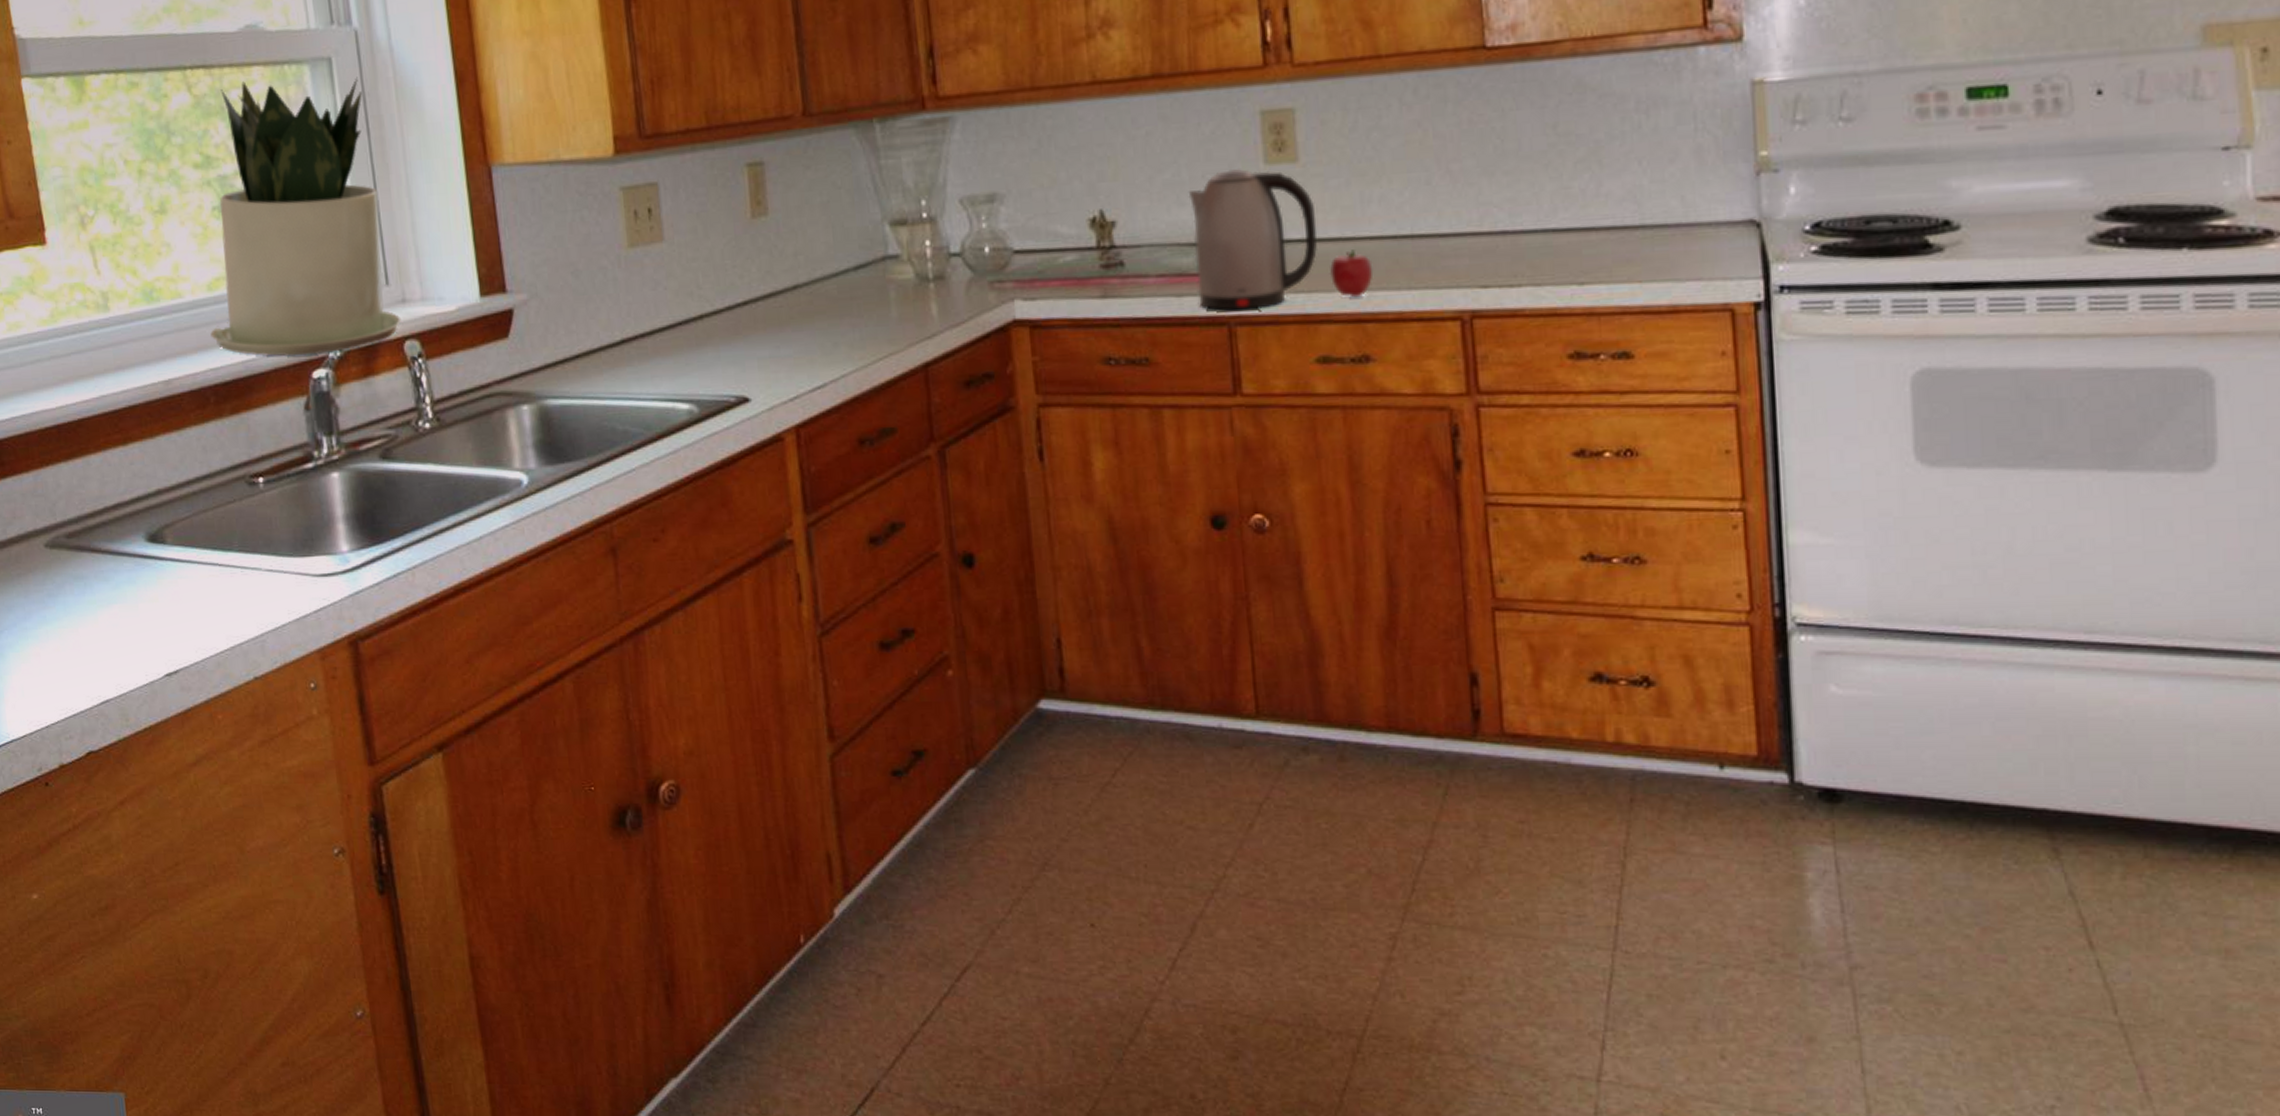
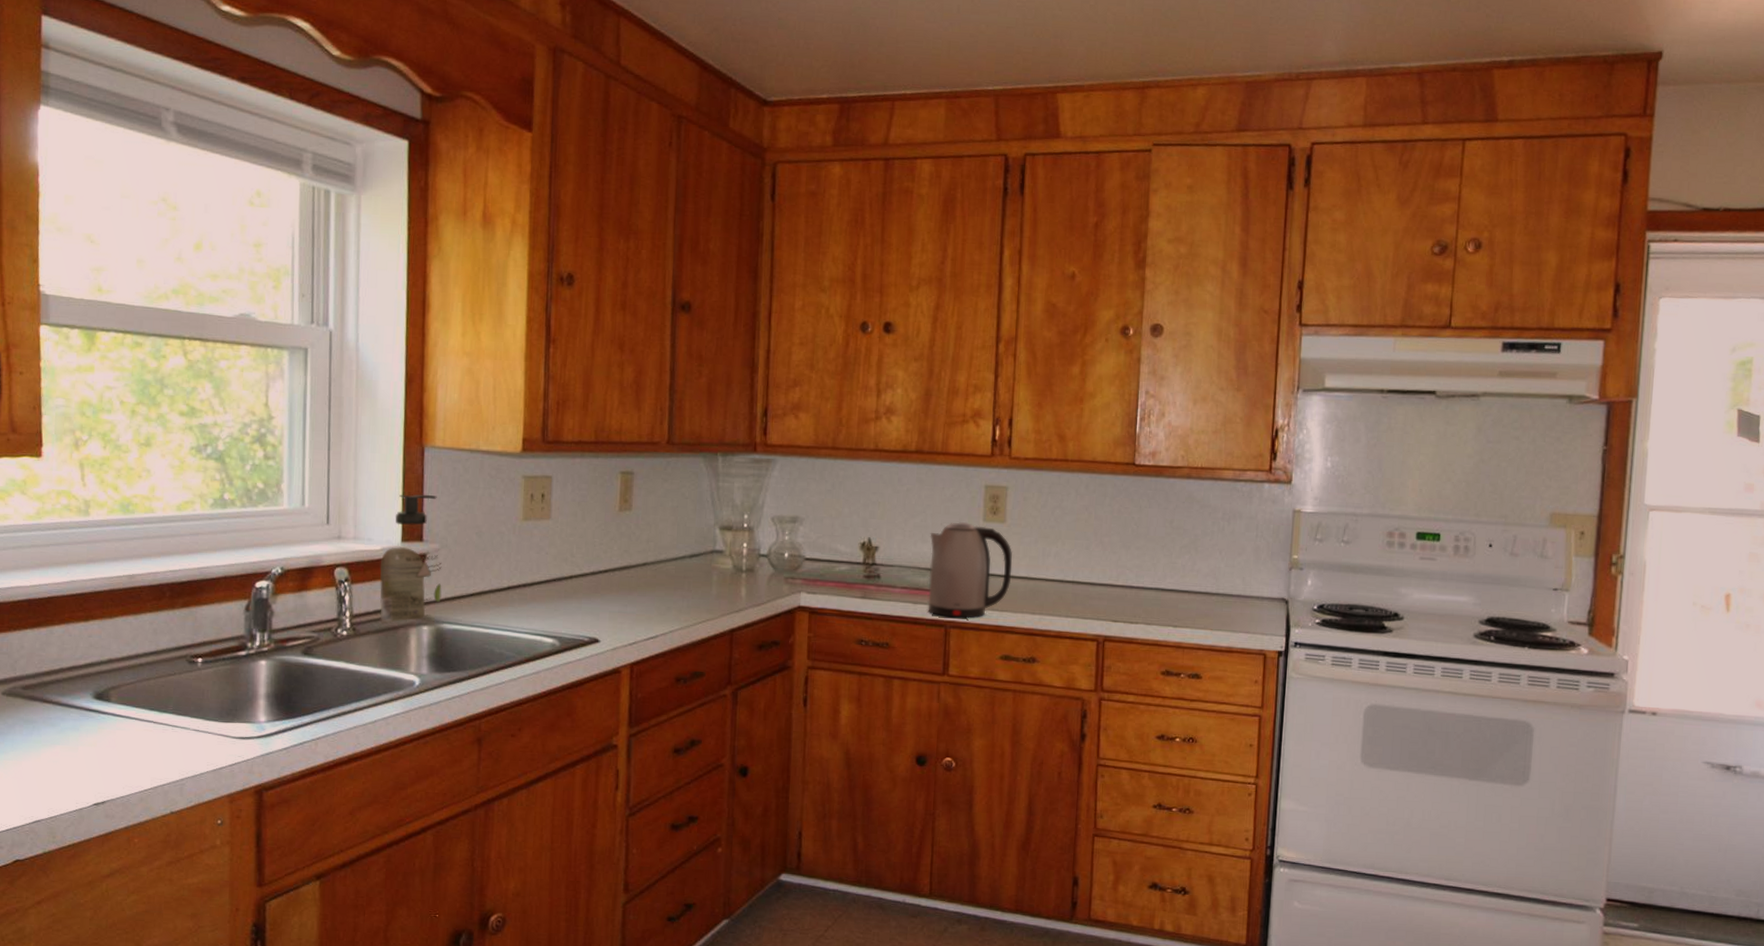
planter: present [210,77,402,357] -> none [174,355,336,569]
soap dispenser: none [458,228,540,409] -> present [380,494,442,625]
fruit: present [1329,250,1374,298] -> none [1016,586,1046,619]

